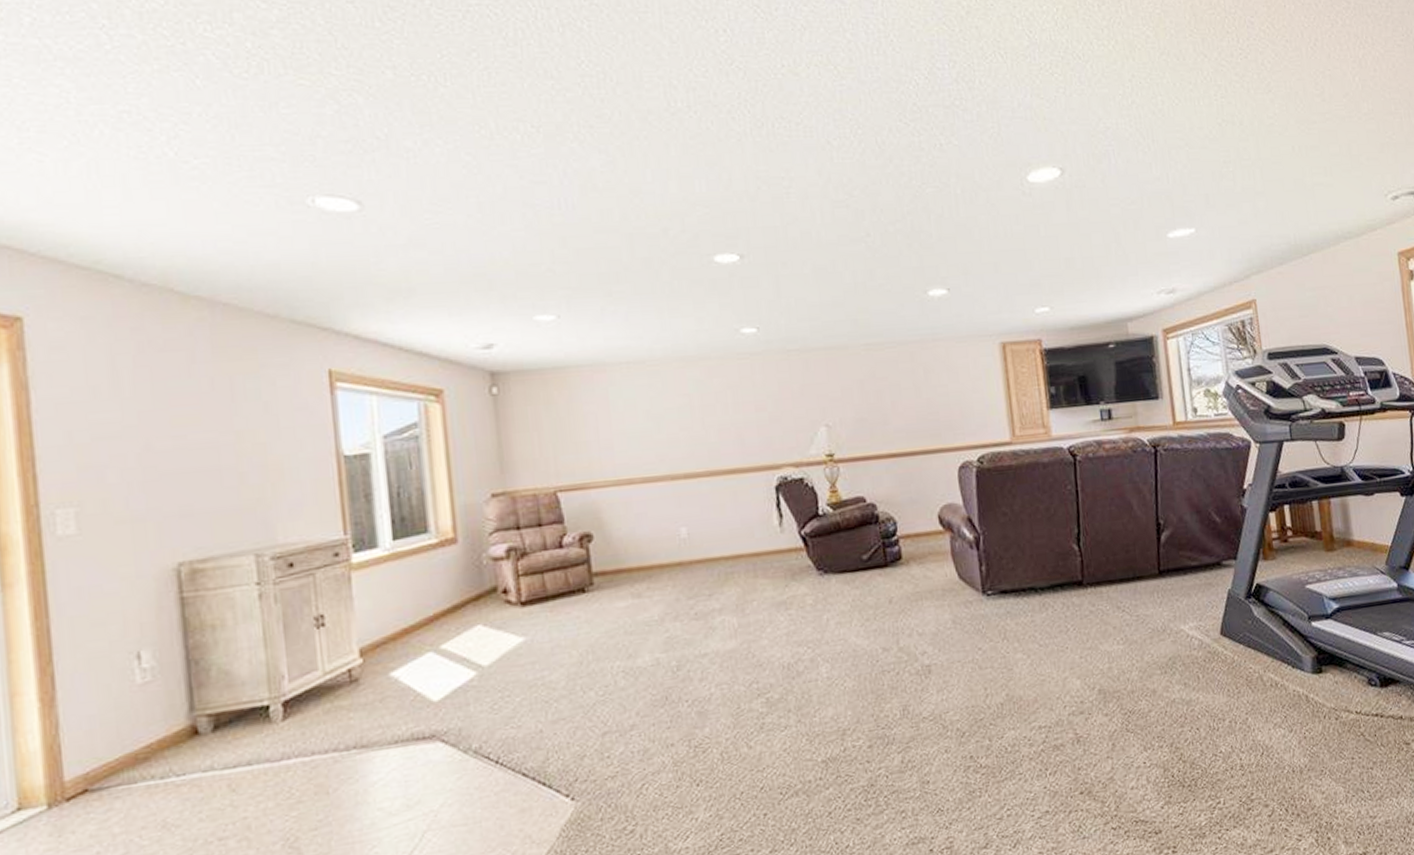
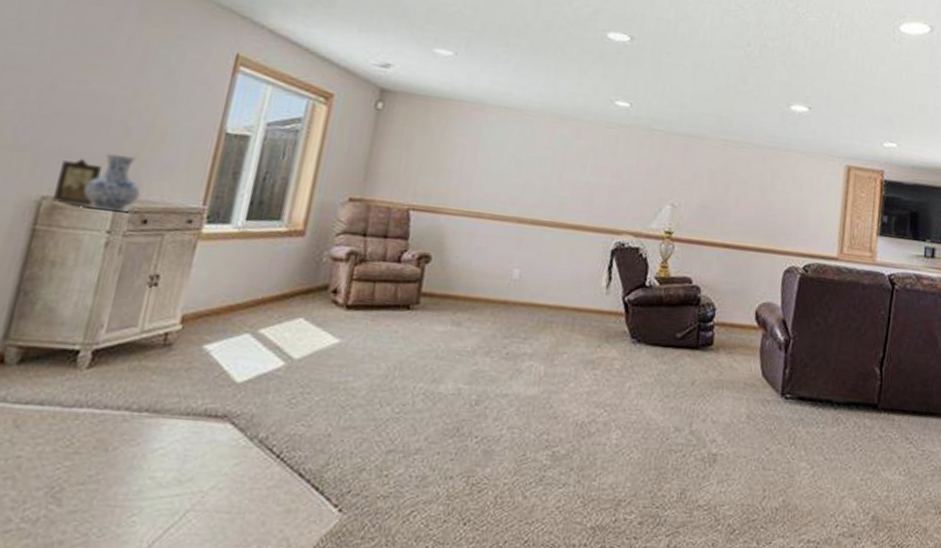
photo frame: none [187,516,232,566] -> present [53,159,102,206]
vase: none [218,501,277,565] -> present [83,153,141,213]

